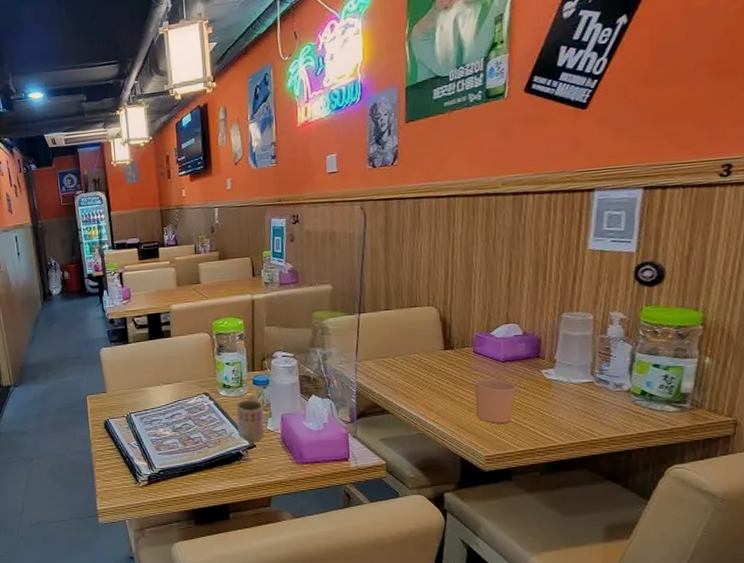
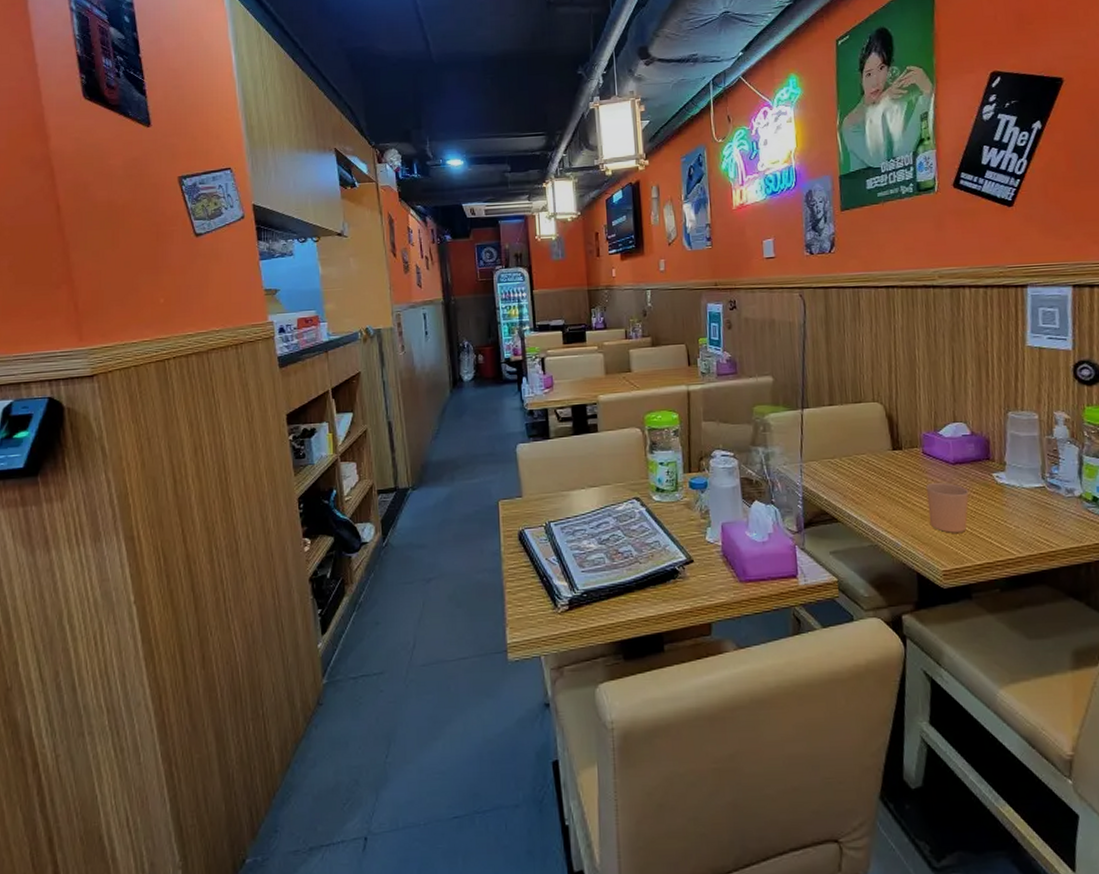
cup: present [236,399,265,442] -> none [671,505,703,556]

